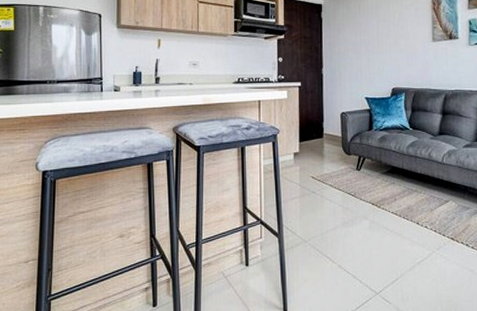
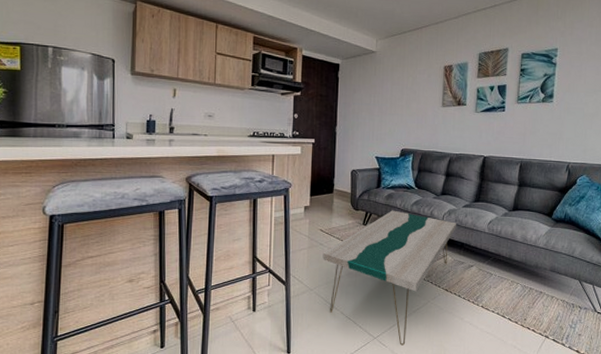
coffee table: none [315,153,458,302] -> present [322,210,456,346]

